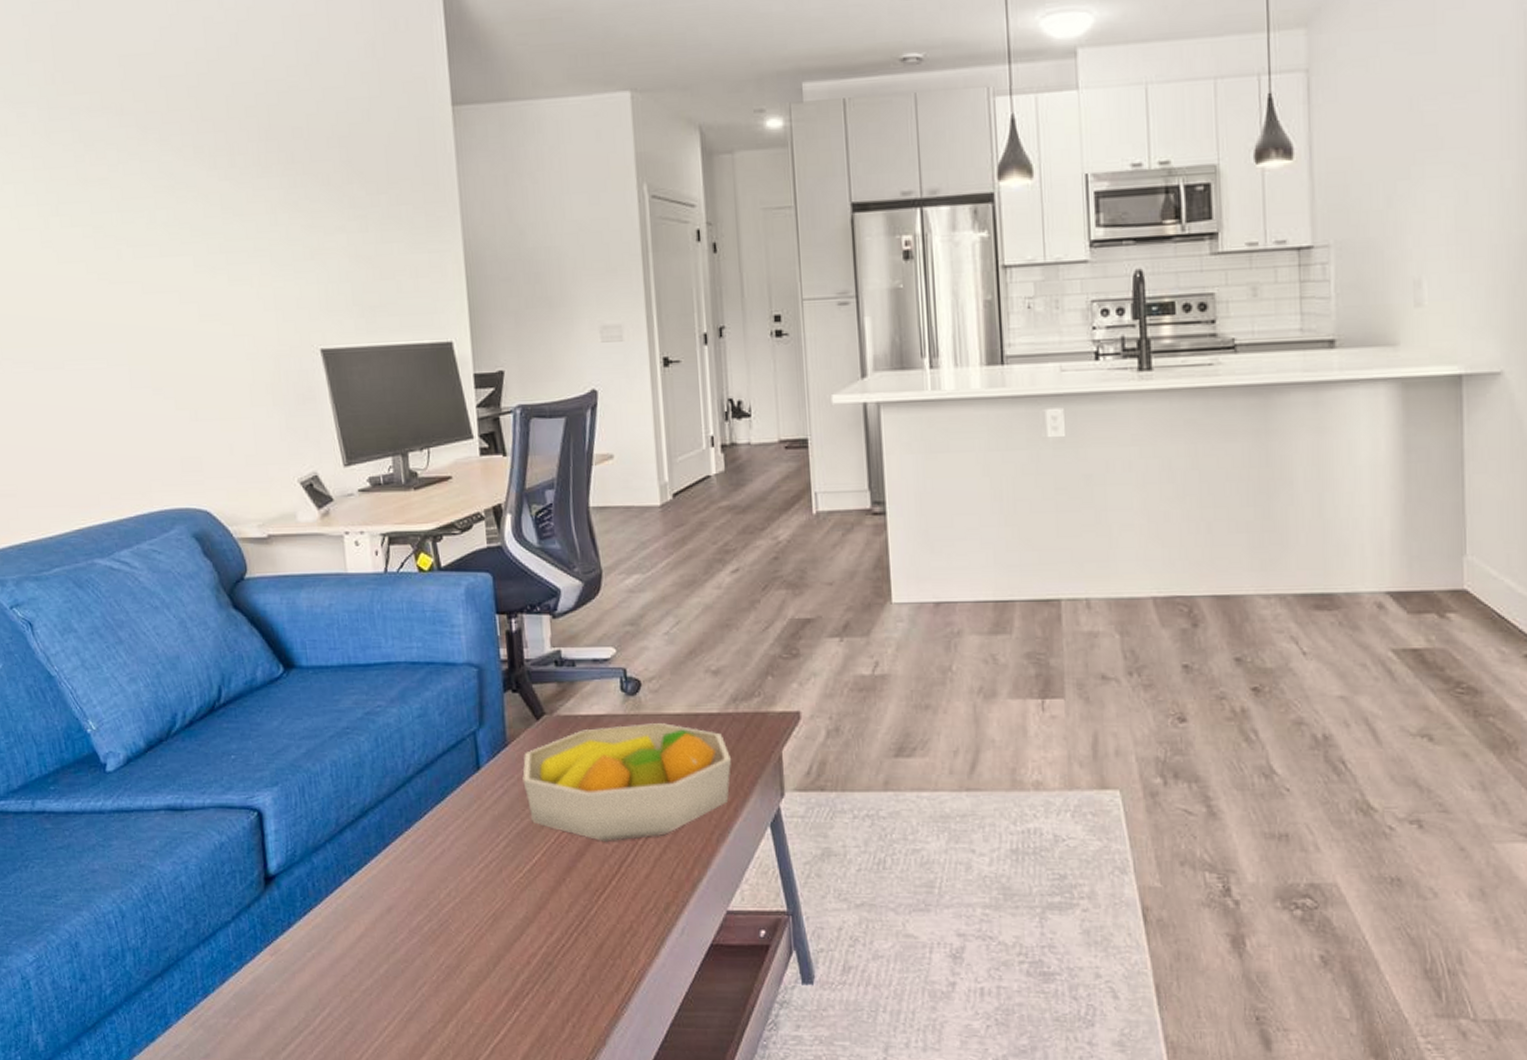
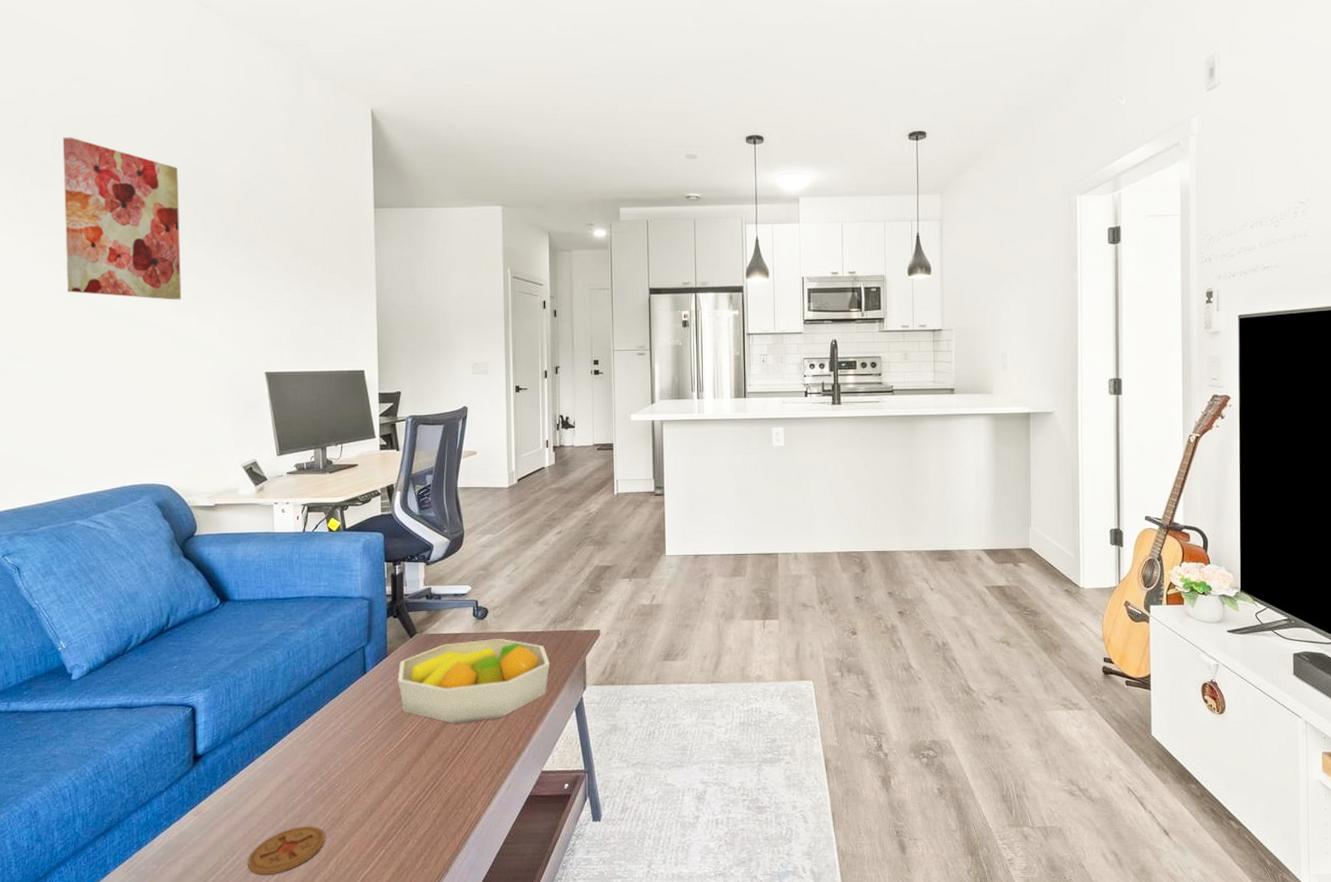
wall art: none [38,30,206,253] -> present [62,137,182,300]
coaster: none [341,975,440,1038] -> present [247,826,325,875]

